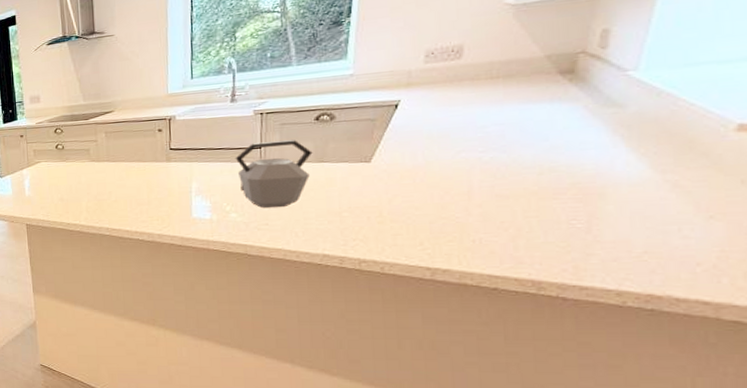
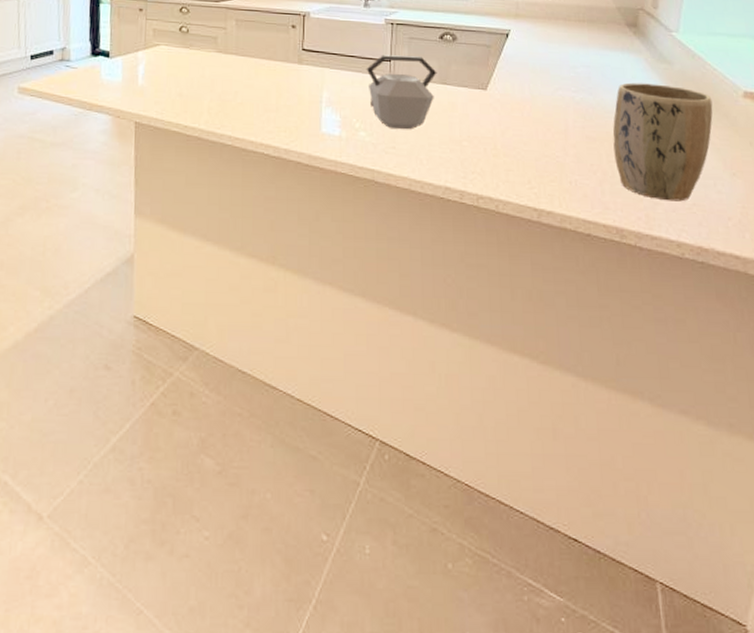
plant pot: none [532,130,685,251] -> present [612,82,713,202]

